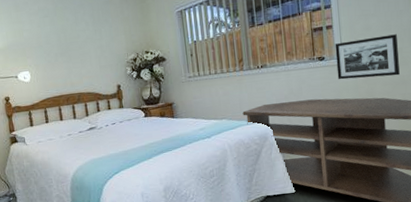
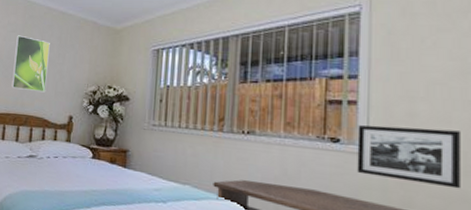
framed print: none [50,19,91,72] -> present [11,35,50,93]

